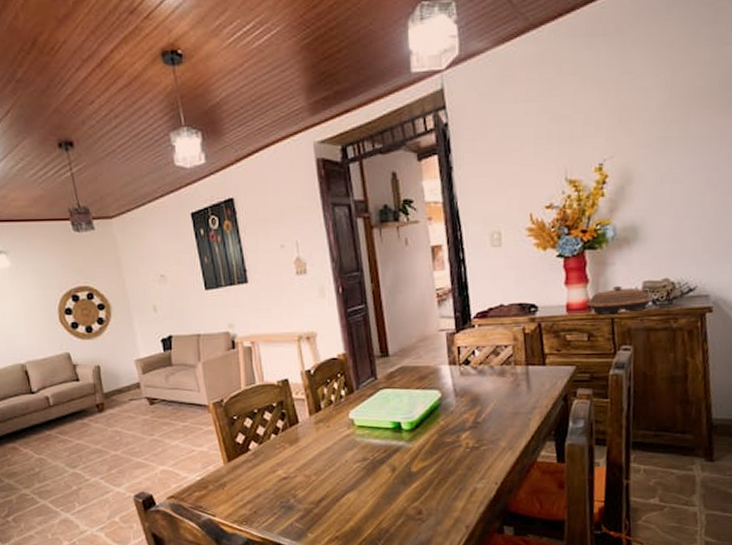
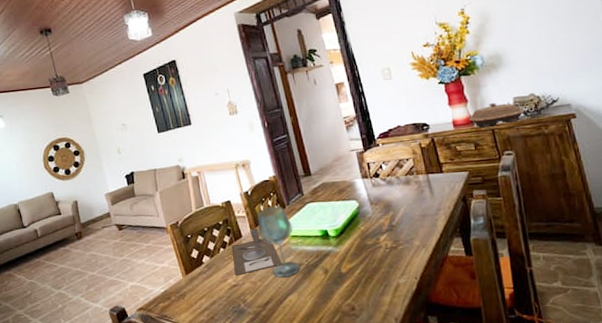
place setting: none [286,414,342,467] -> present [232,228,281,276]
wine glass: none [318,390,364,473] -> present [257,206,300,278]

